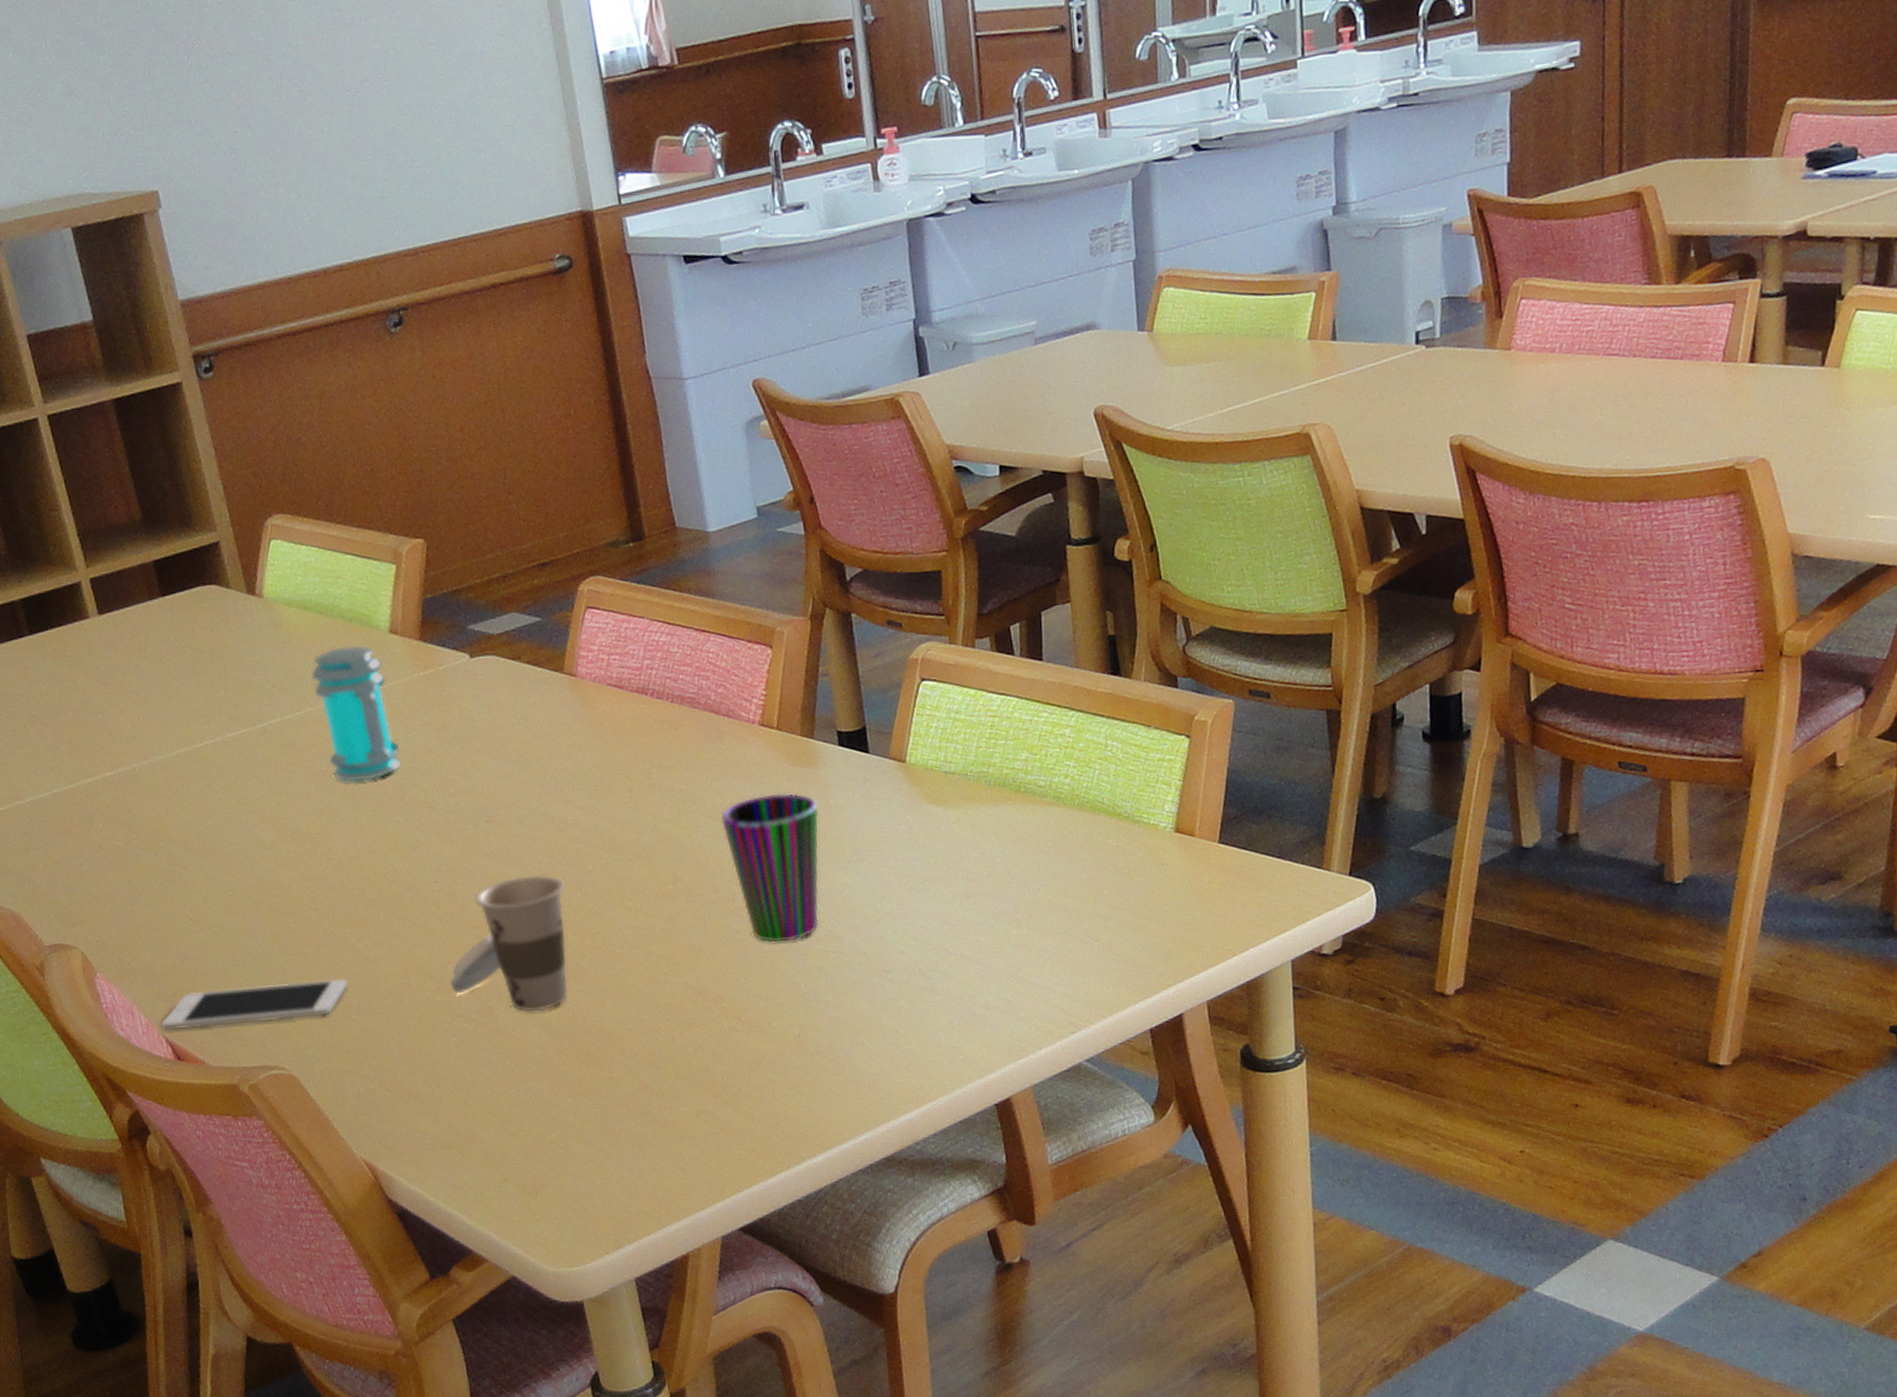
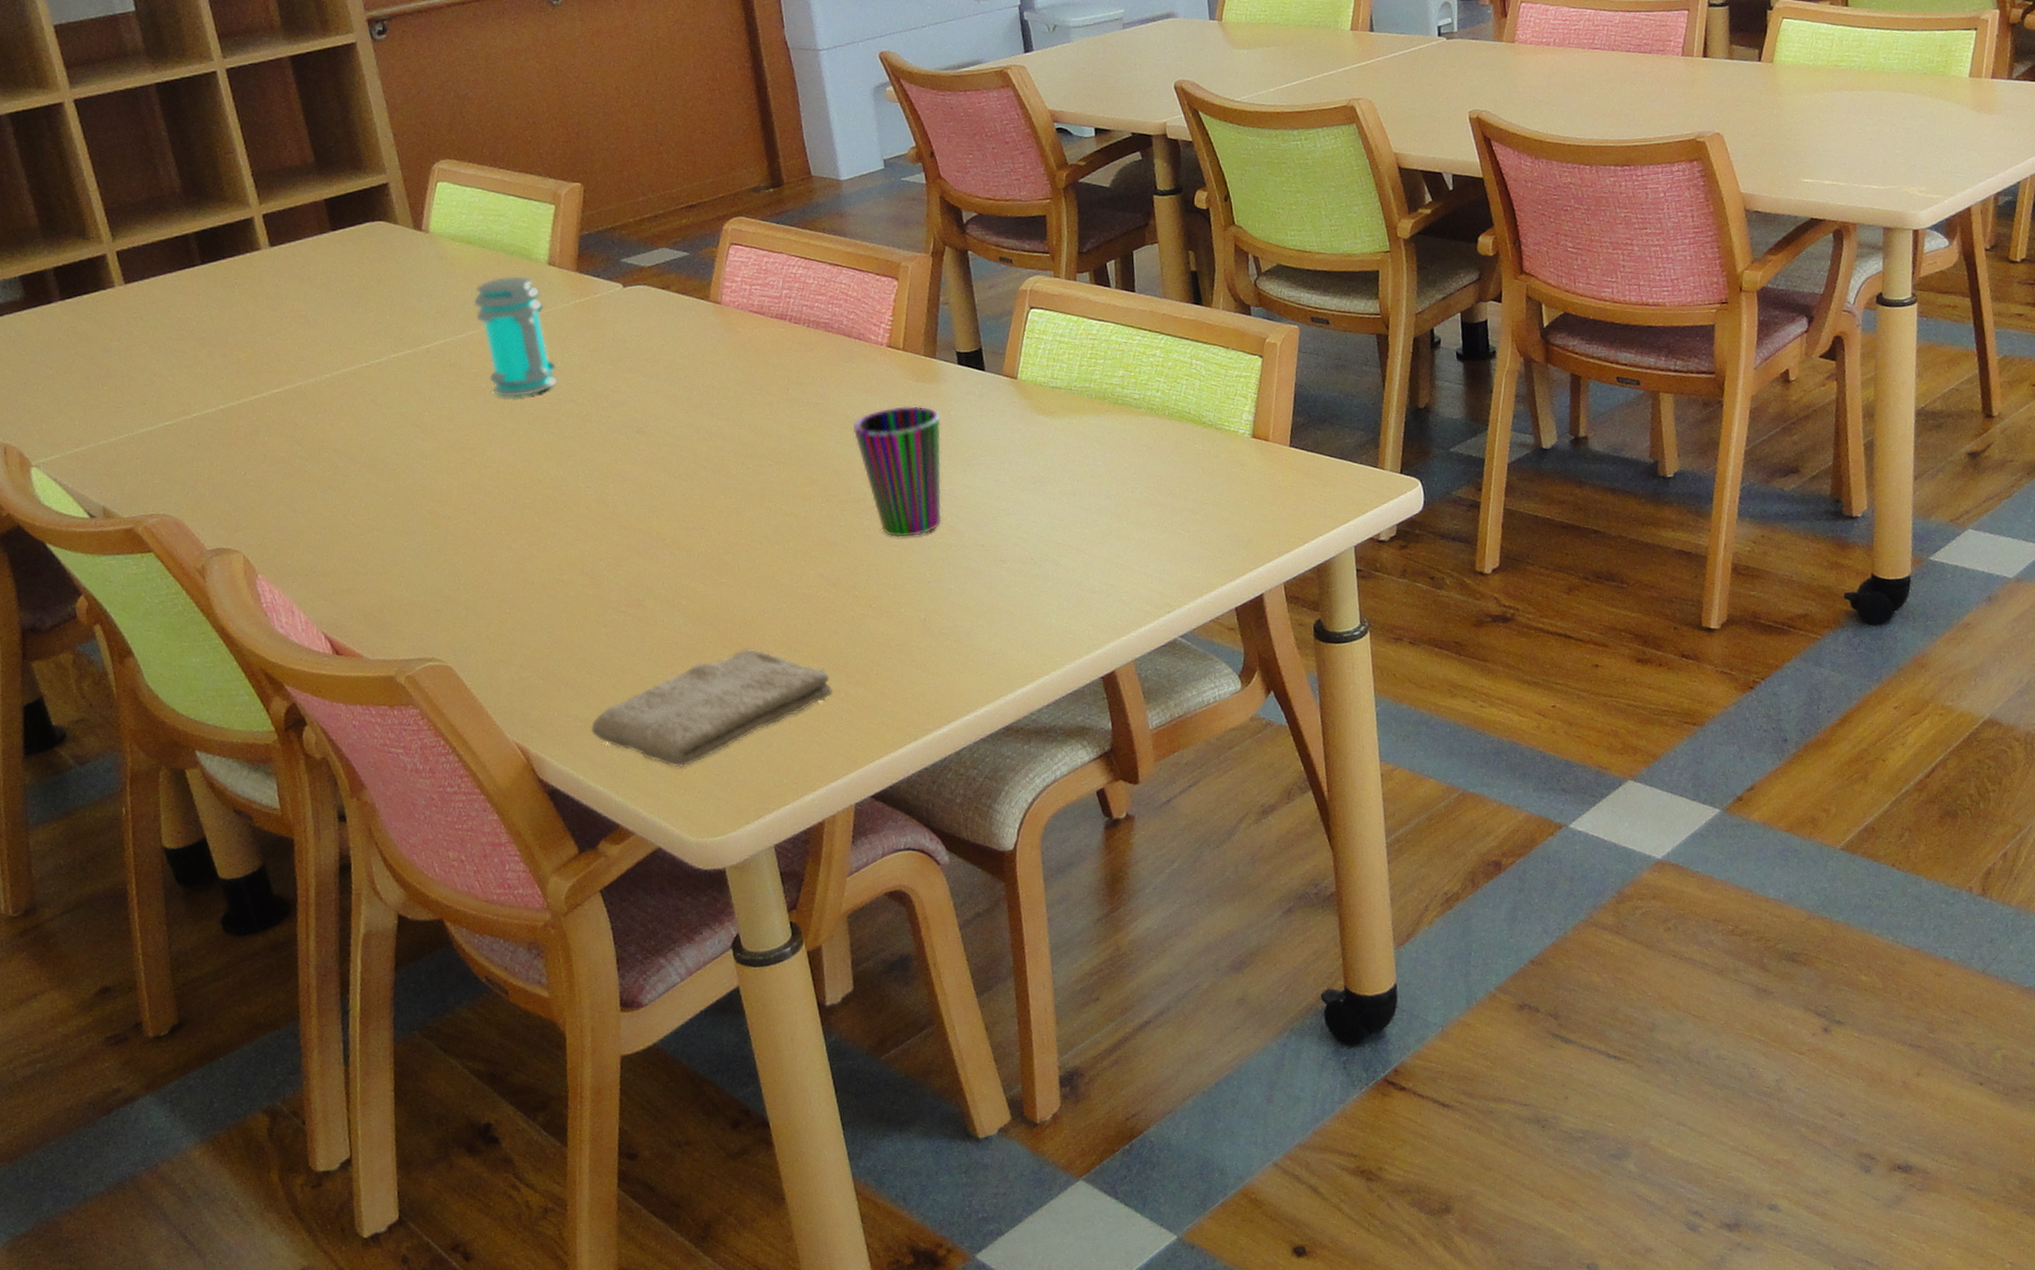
cell phone: present [160,978,348,1031] -> none [320,576,504,627]
washcloth: none [440,1063,698,1191] -> present [590,648,833,768]
cup: present [449,874,568,1012] -> none [601,479,713,604]

